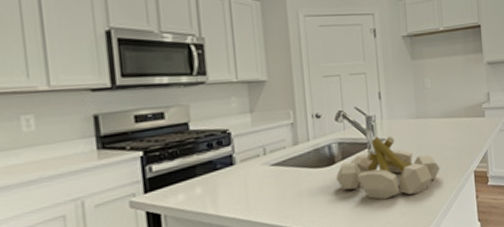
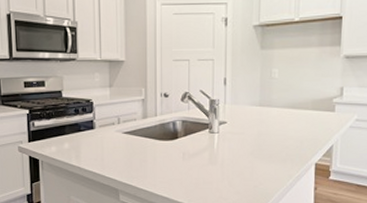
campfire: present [336,136,440,200] -> none [177,118,279,177]

